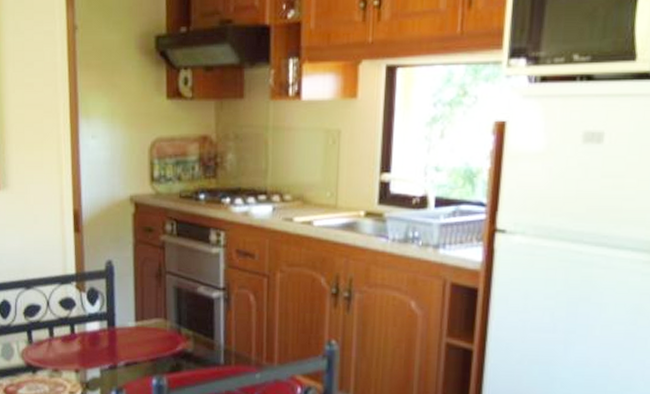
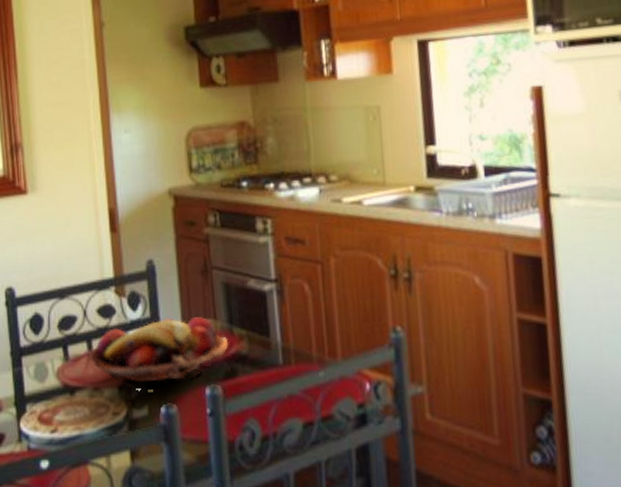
fruit basket: none [49,314,176,377] -> present [87,317,229,391]

